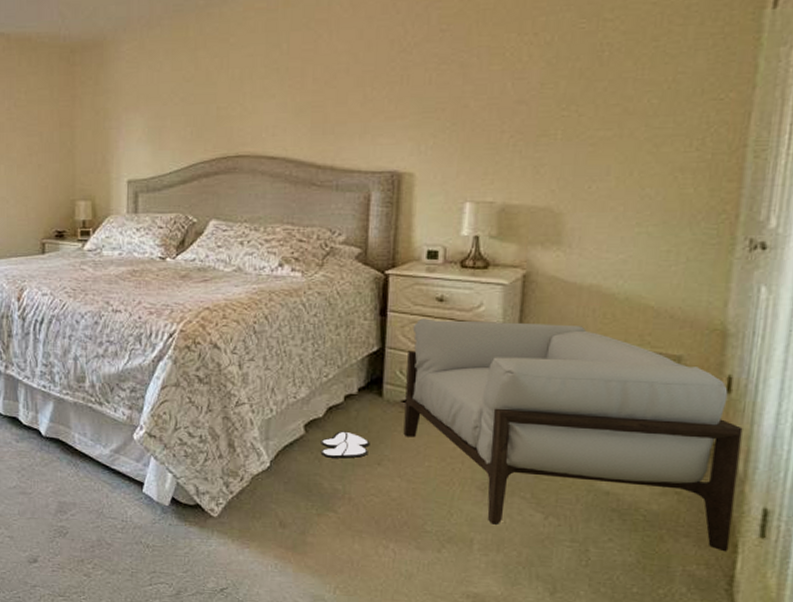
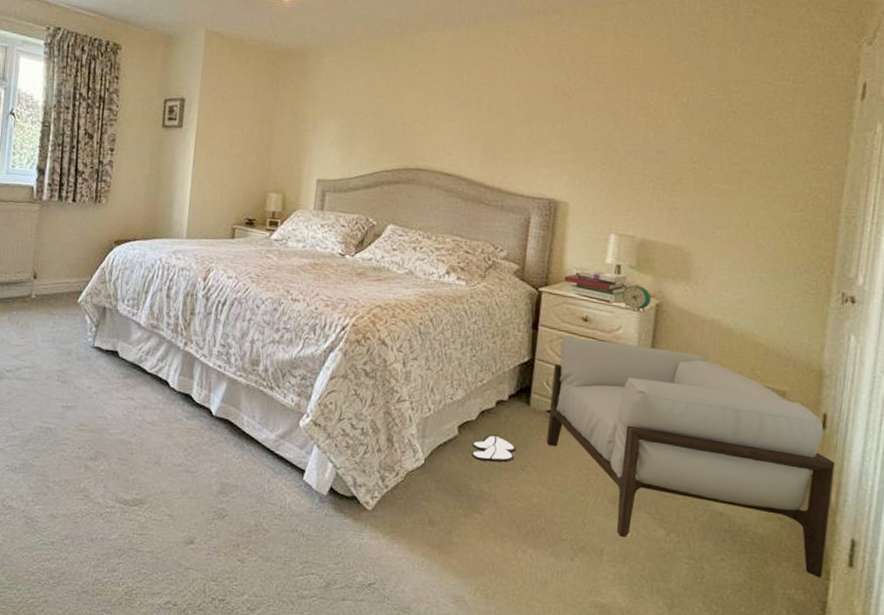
books: none [413,244,488,279] -> present [564,269,628,304]
alarm clock: none [481,255,517,284] -> present [621,284,651,311]

